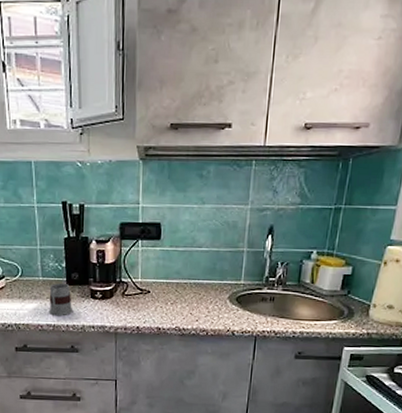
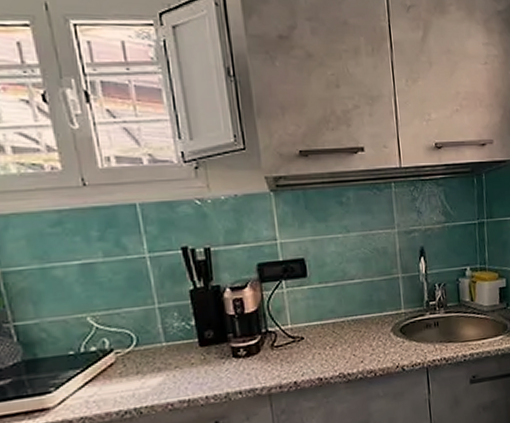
mug: present [49,282,73,316] -> none [178,344,212,388]

